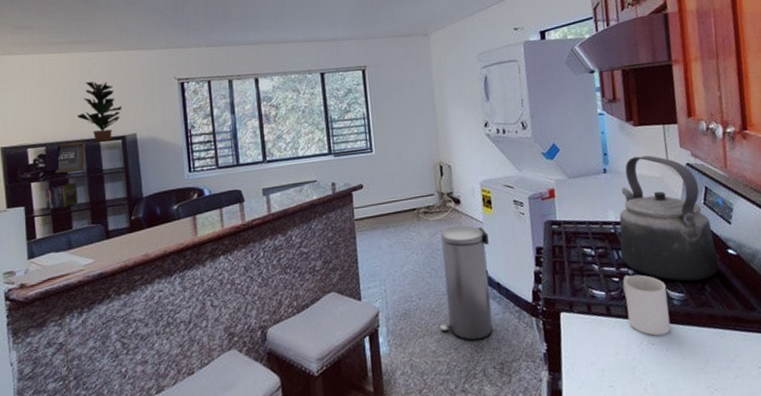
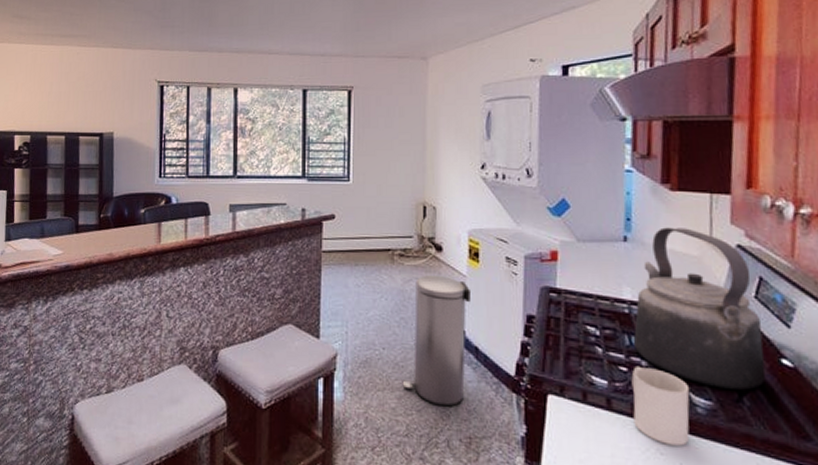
picture frame: present [42,141,85,175] -> none [25,134,66,164]
books: present [46,182,78,210] -> none [26,172,55,197]
potted plant: present [78,81,122,143] -> none [62,75,103,138]

